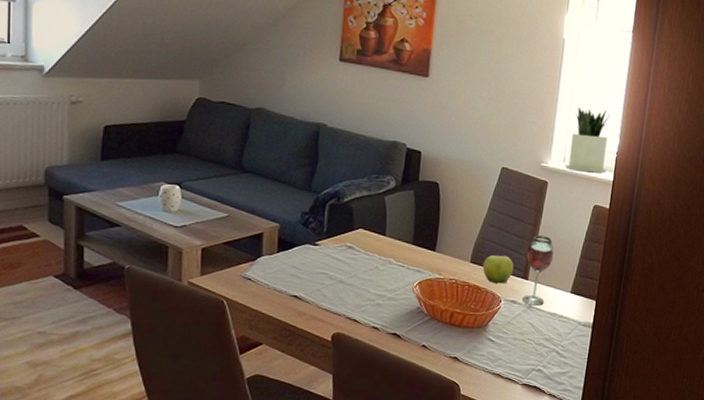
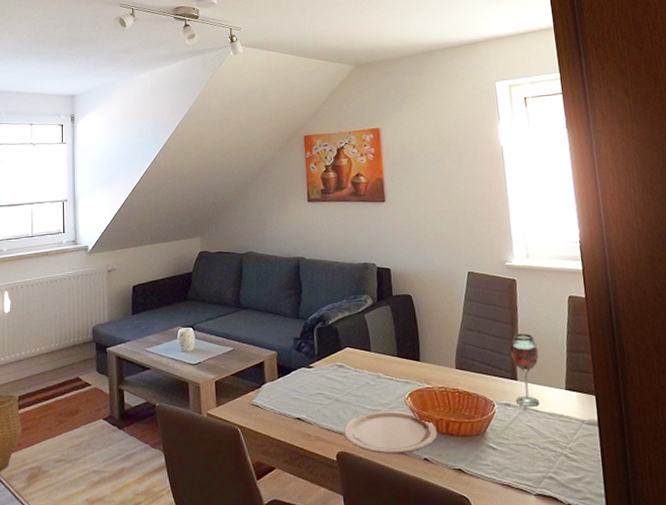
plate: none [343,295,441,339] -> present [344,410,438,454]
fruit: present [482,252,514,284] -> none [468,355,501,388]
planter: present [565,107,610,174] -> none [529,203,574,266]

